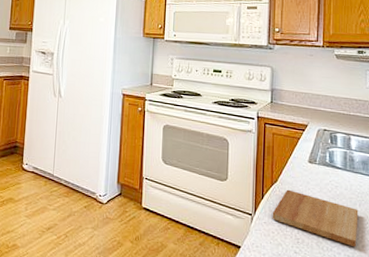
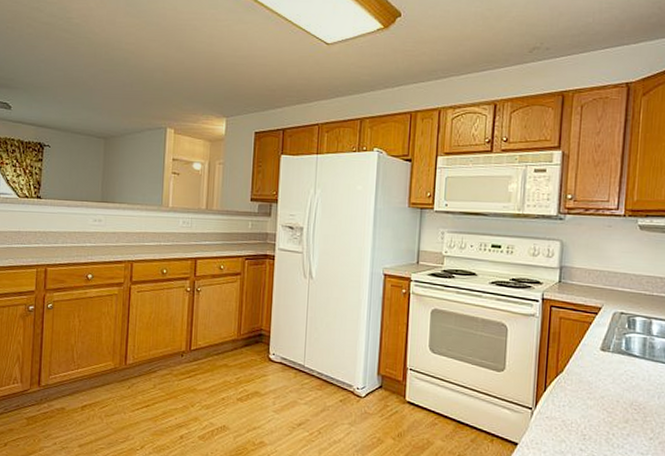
cutting board: present [272,189,359,248] -> none [555,380,657,444]

